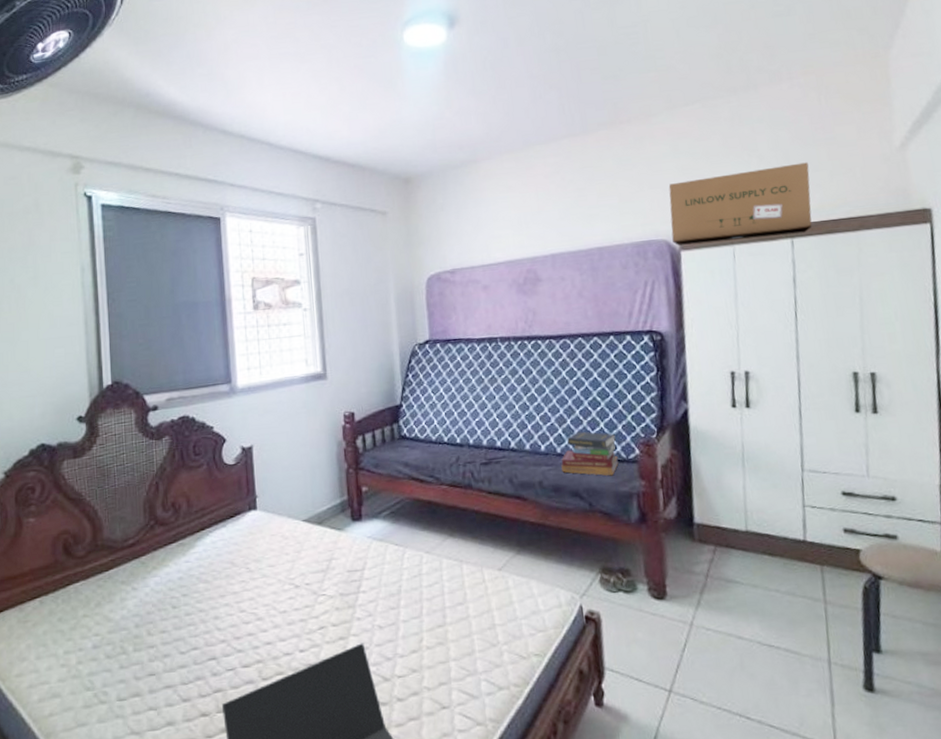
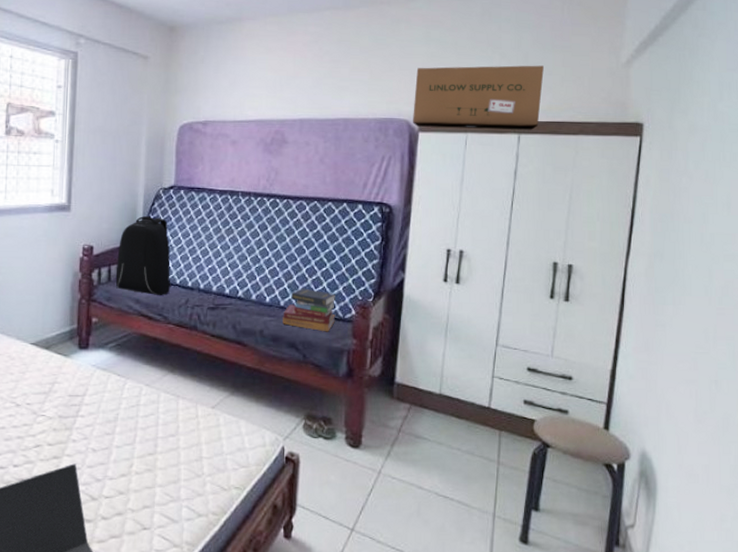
backpack: none [380,374,439,456] -> present [115,216,171,295]

